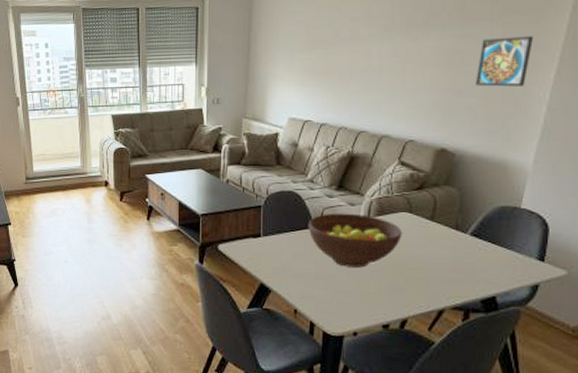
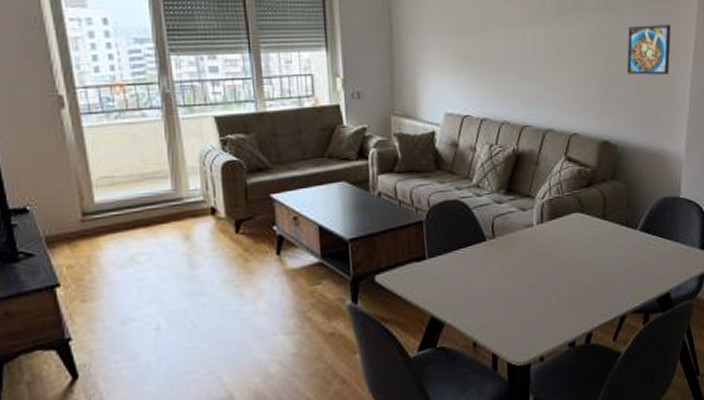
fruit bowl: present [308,213,402,268] -> none [478,219,577,283]

